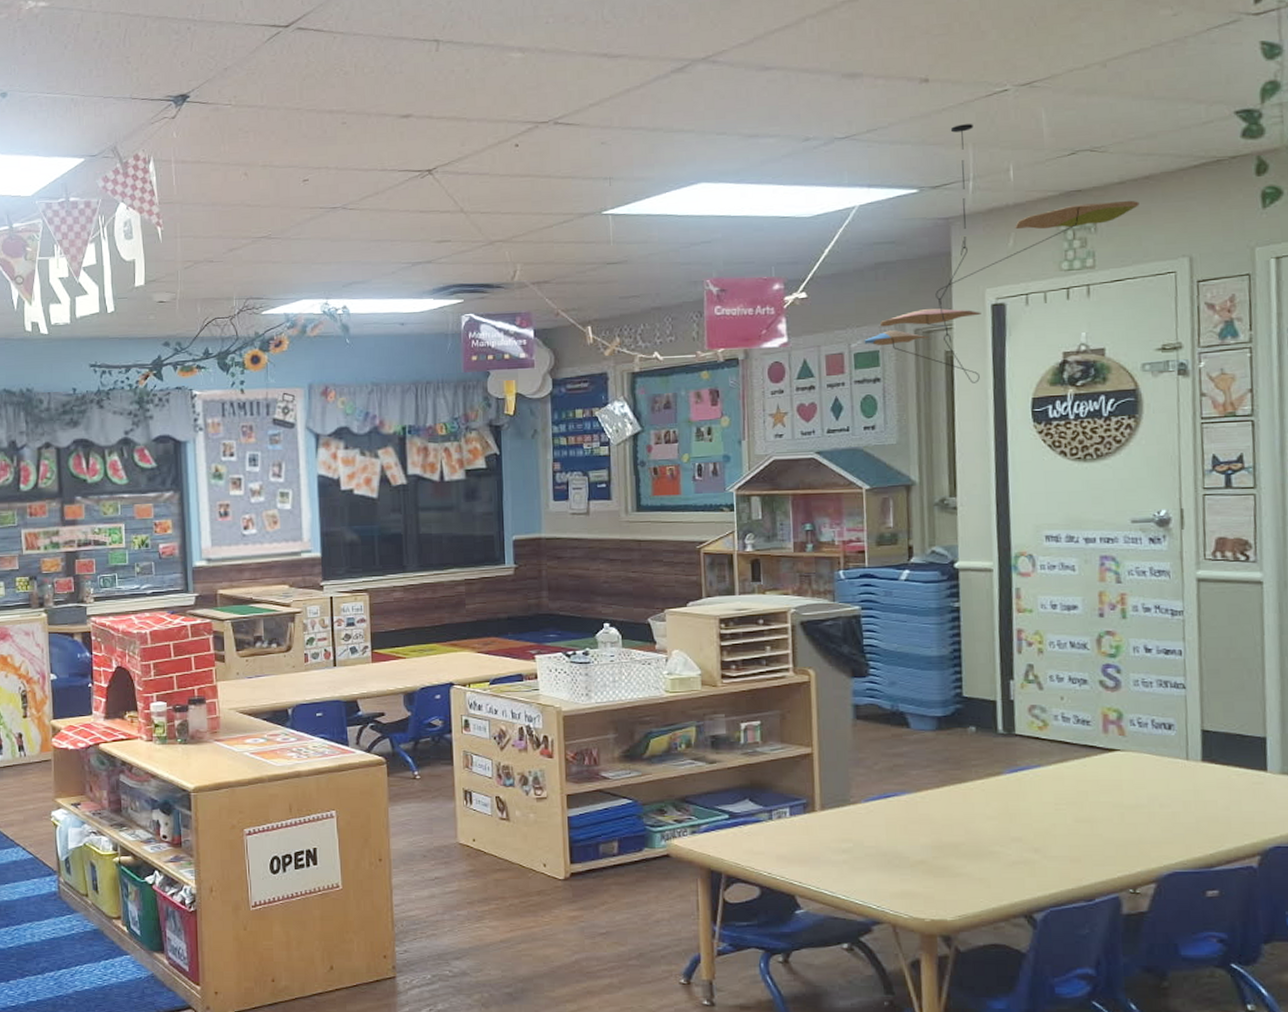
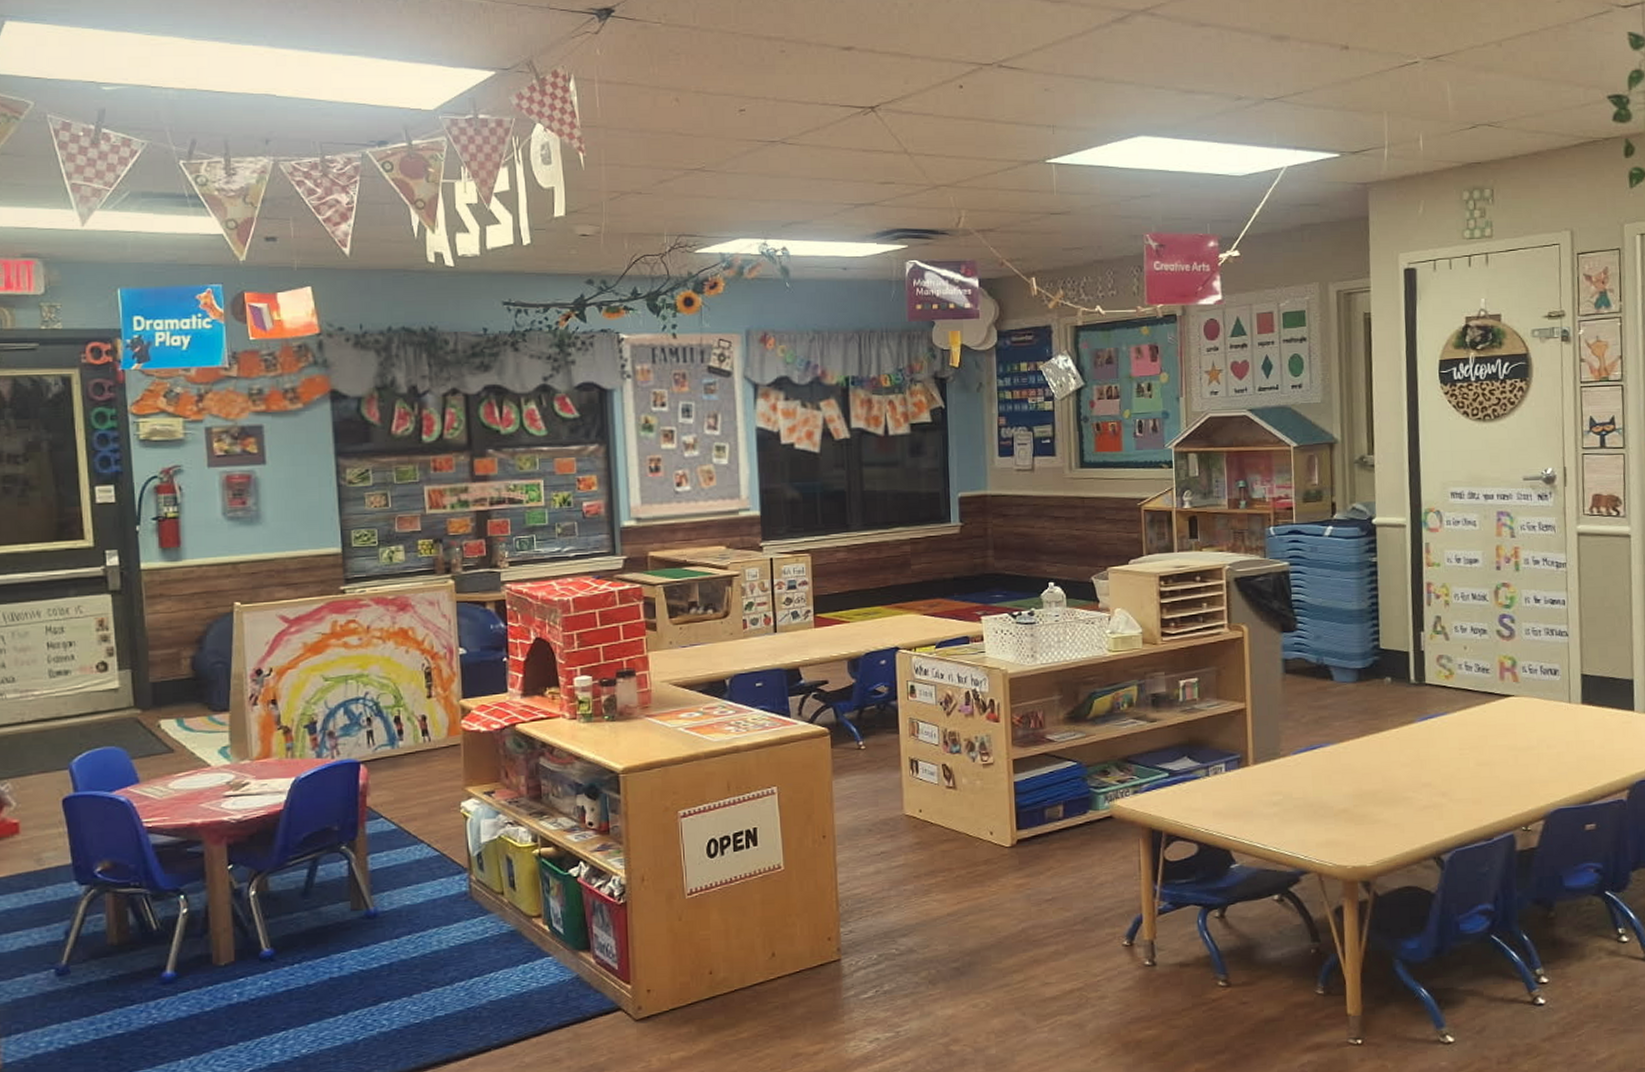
ceiling mobile: present [864,124,1139,383] -> none [1291,93,1529,345]

